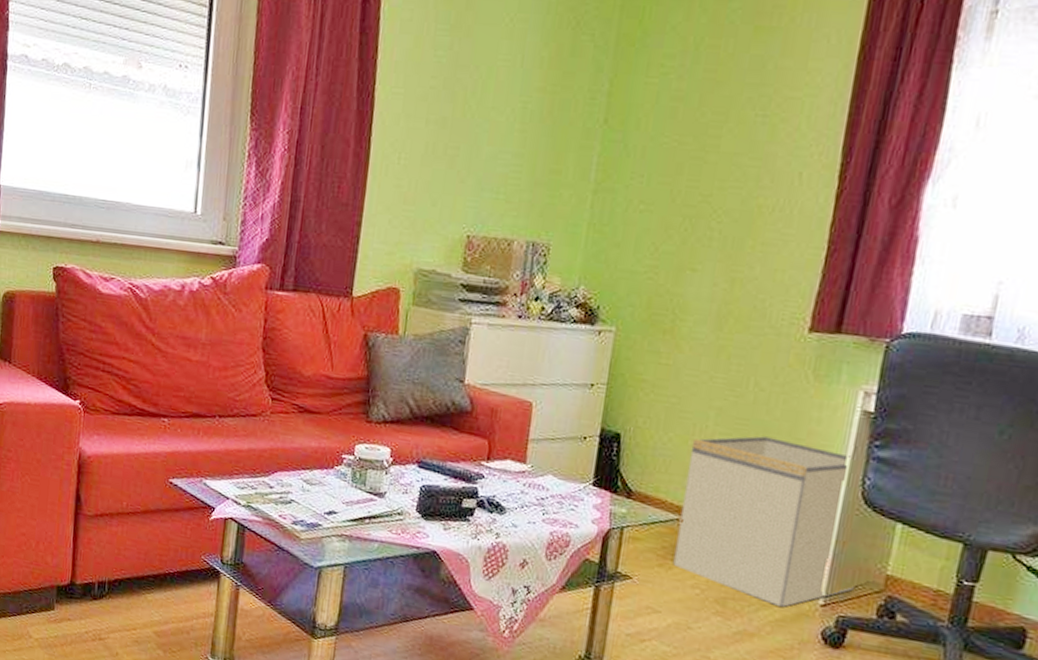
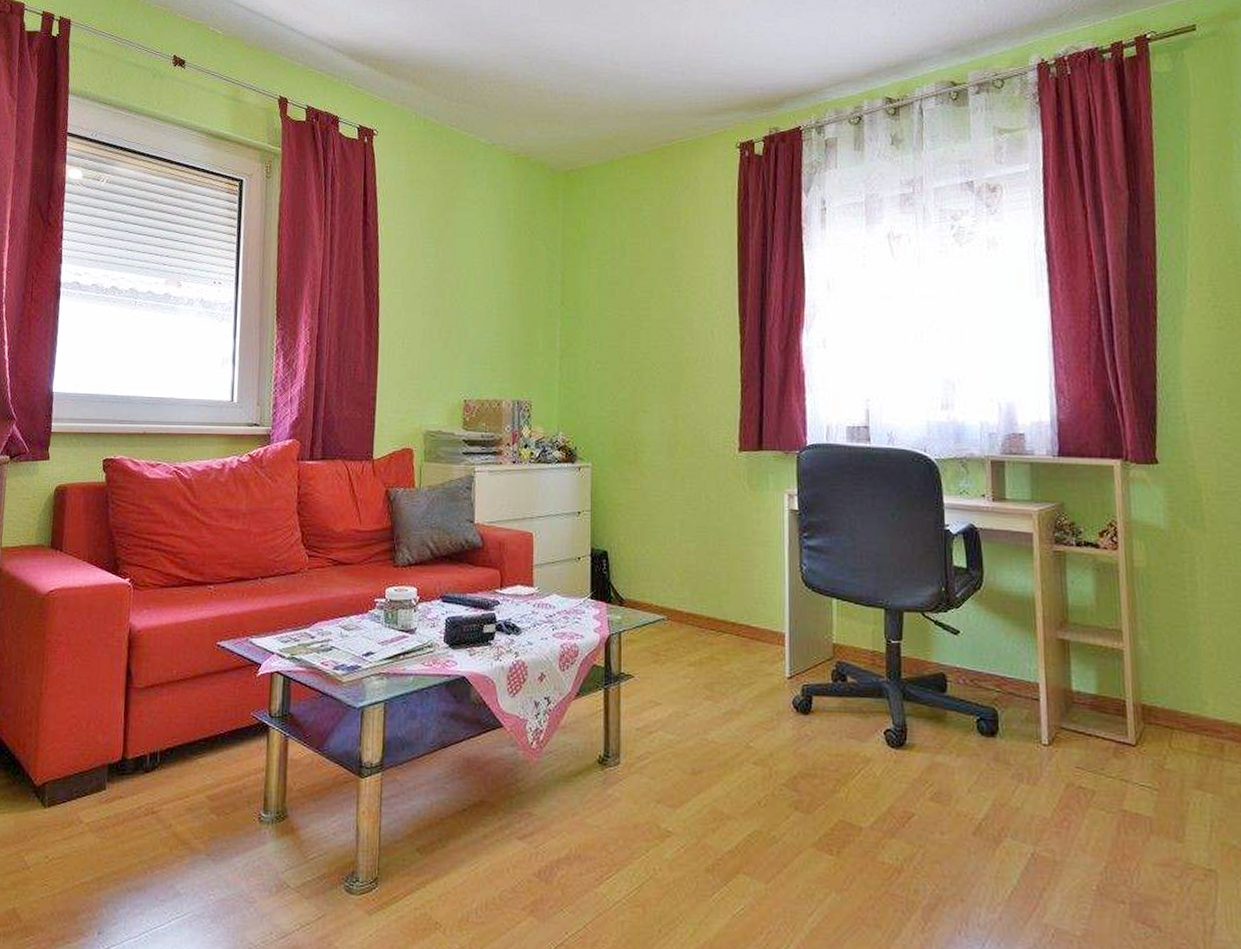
storage bin: present [673,436,854,607] -> none [665,540,810,684]

